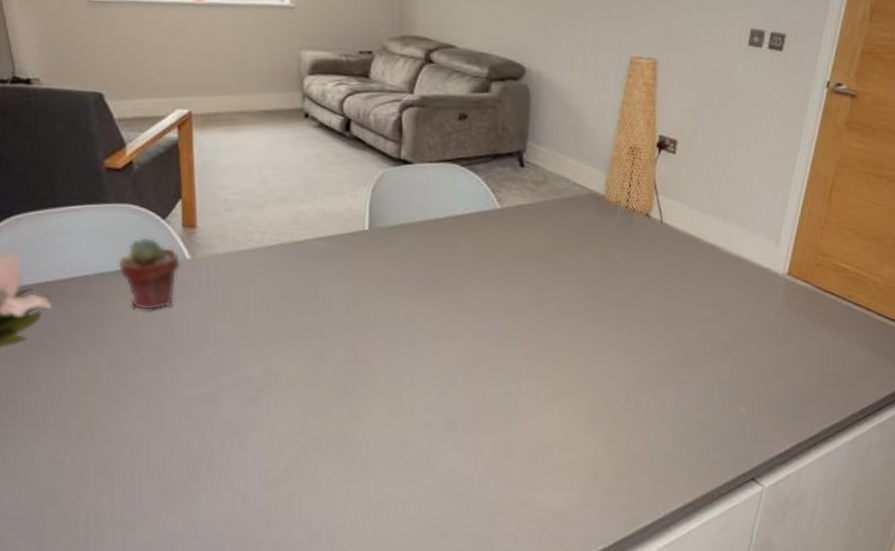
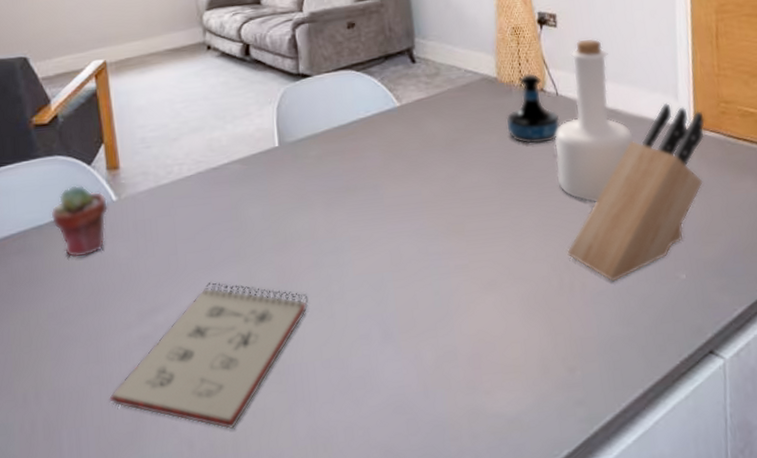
notepad: none [166,352,379,491] -> present [109,281,309,430]
tequila bottle: none [605,196,659,267] -> present [506,73,560,144]
knife block: none [638,246,800,406] -> present [566,102,705,282]
bottle: none [644,170,727,331] -> present [554,38,633,203]

